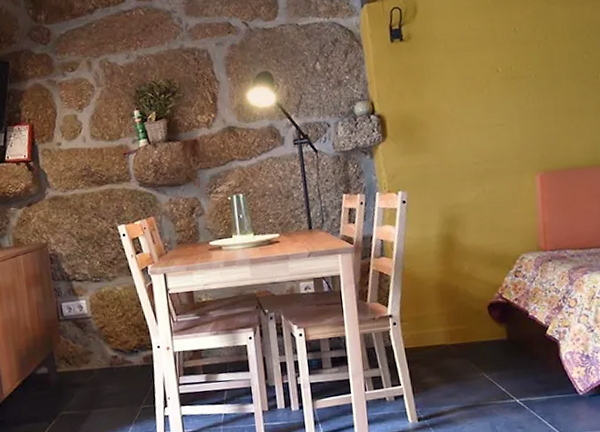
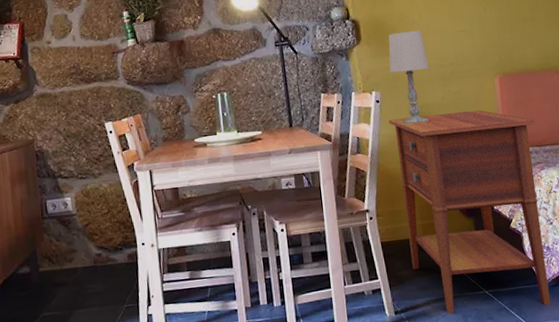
nightstand: none [415,210,587,422] -> present [388,110,551,314]
table lamp: none [417,124,463,226] -> present [388,30,430,124]

